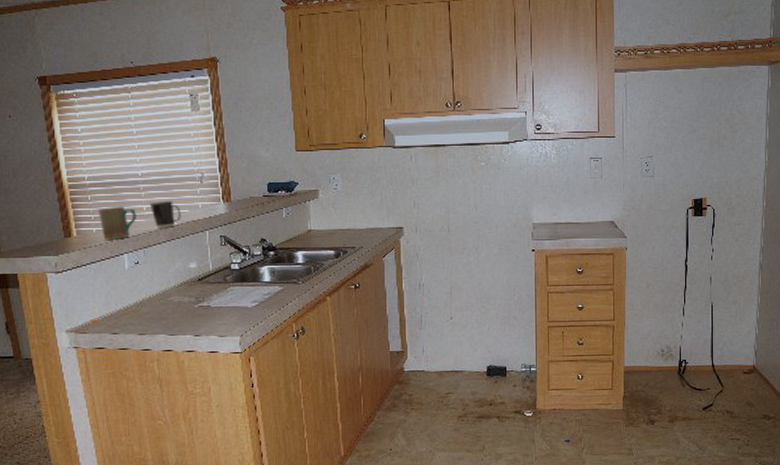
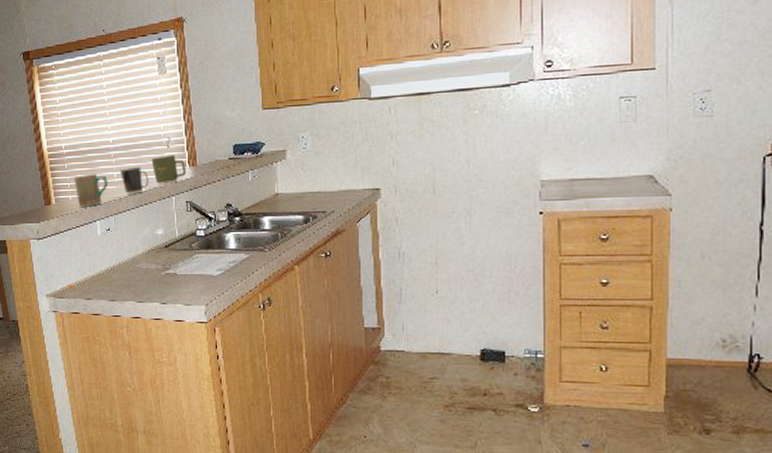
mug: none [183,189,221,219] -> present [151,154,187,185]

